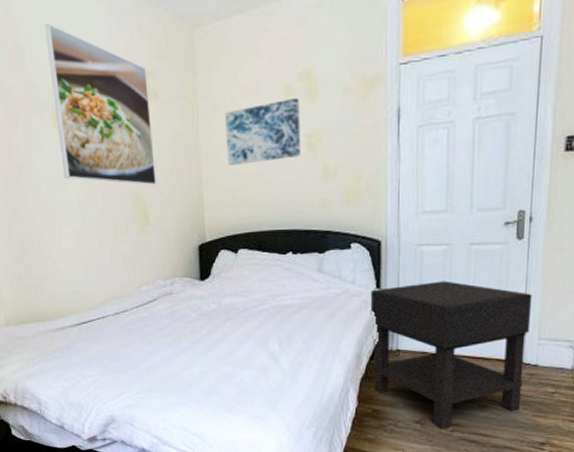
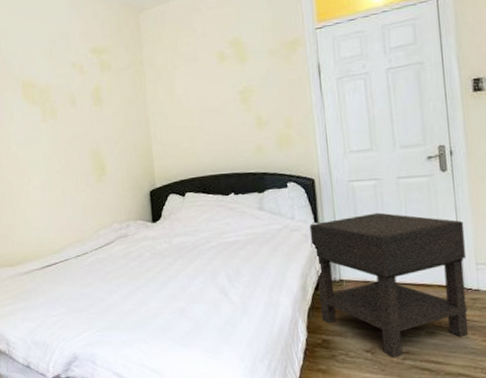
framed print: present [44,23,156,185] -> none [17,16,111,141]
wall art: present [225,97,300,165] -> none [168,61,236,121]

